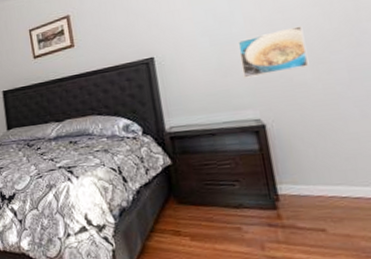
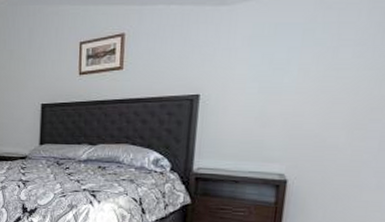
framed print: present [237,25,310,78] -> none [281,87,352,132]

